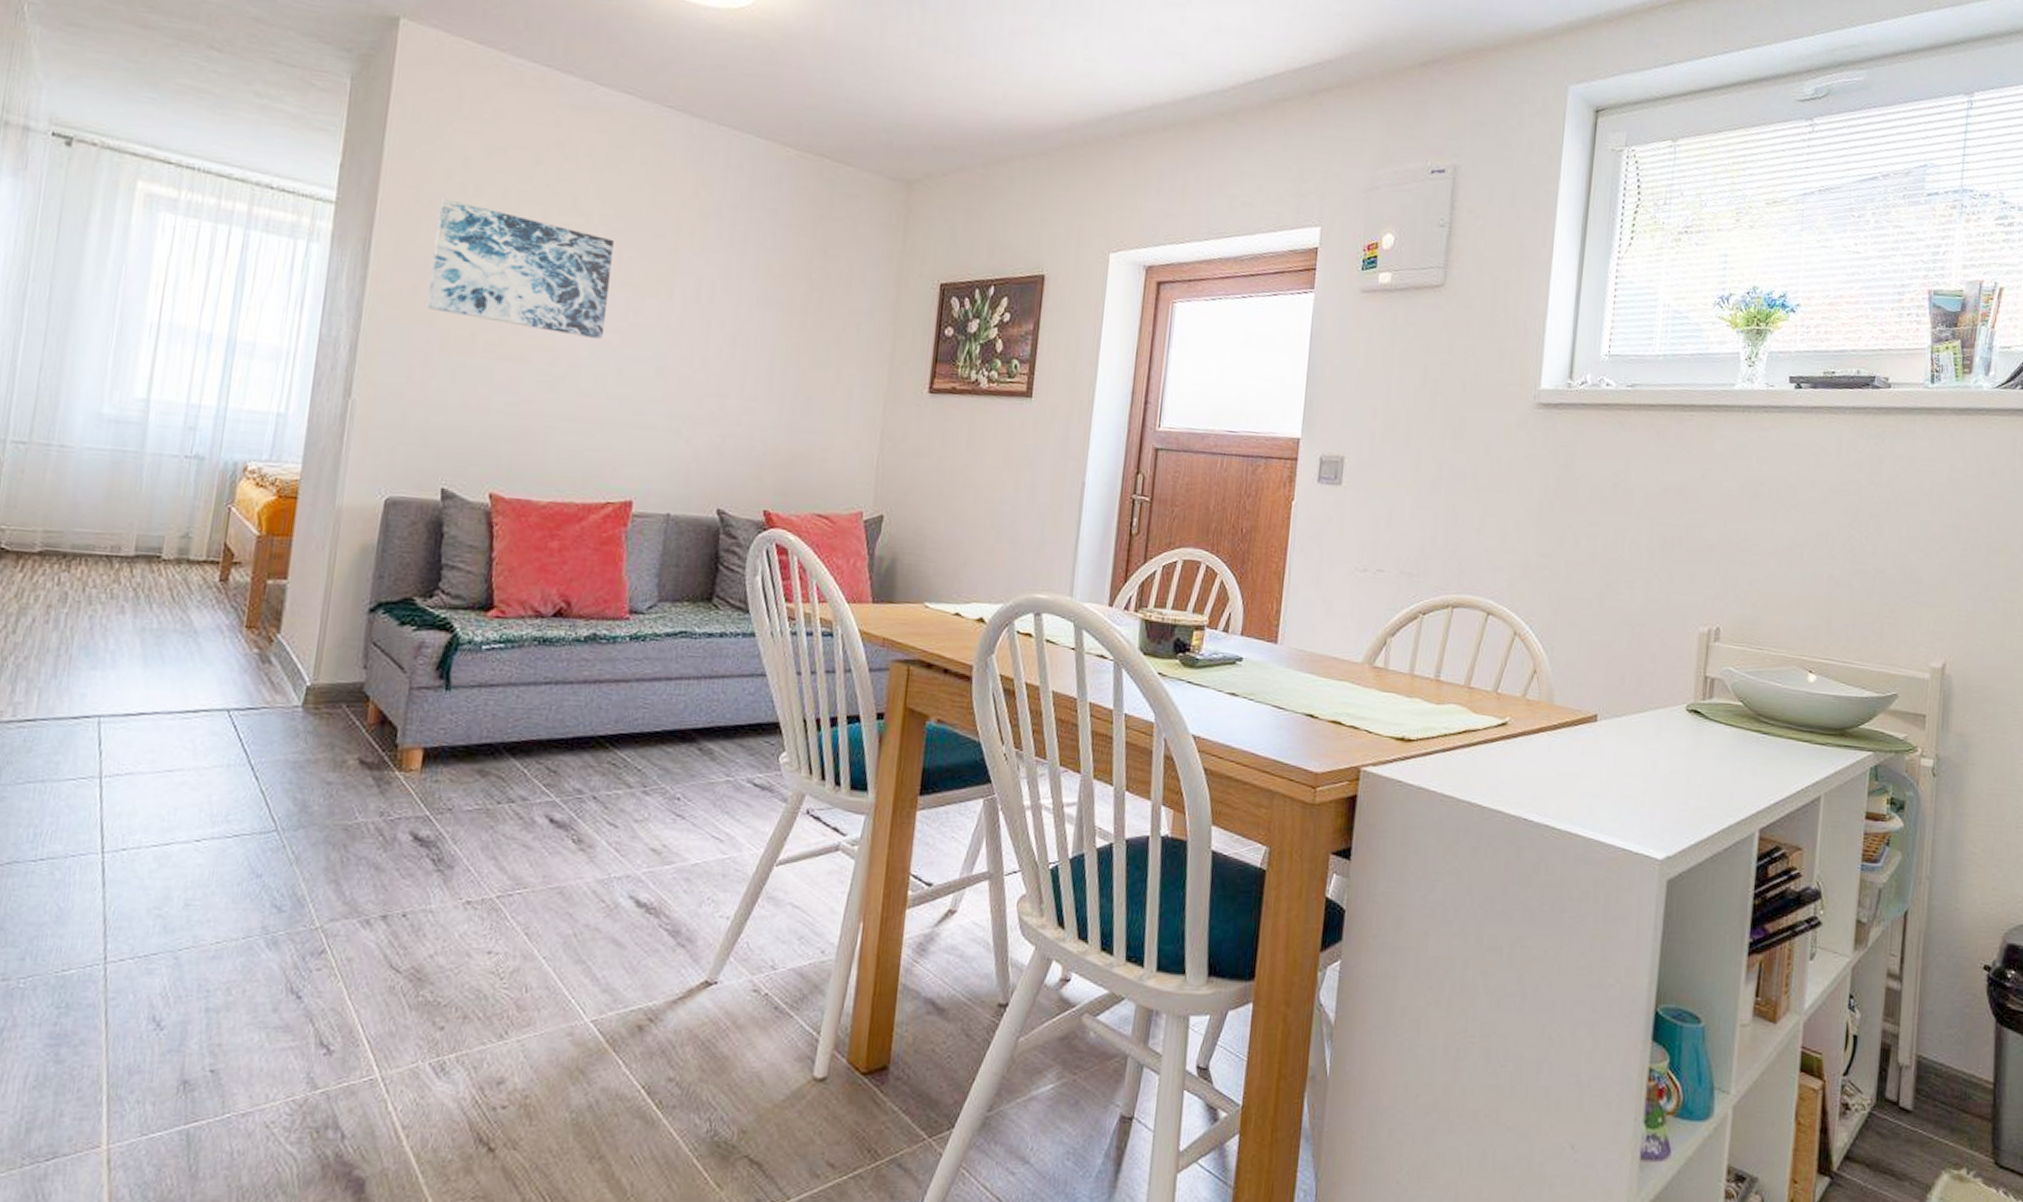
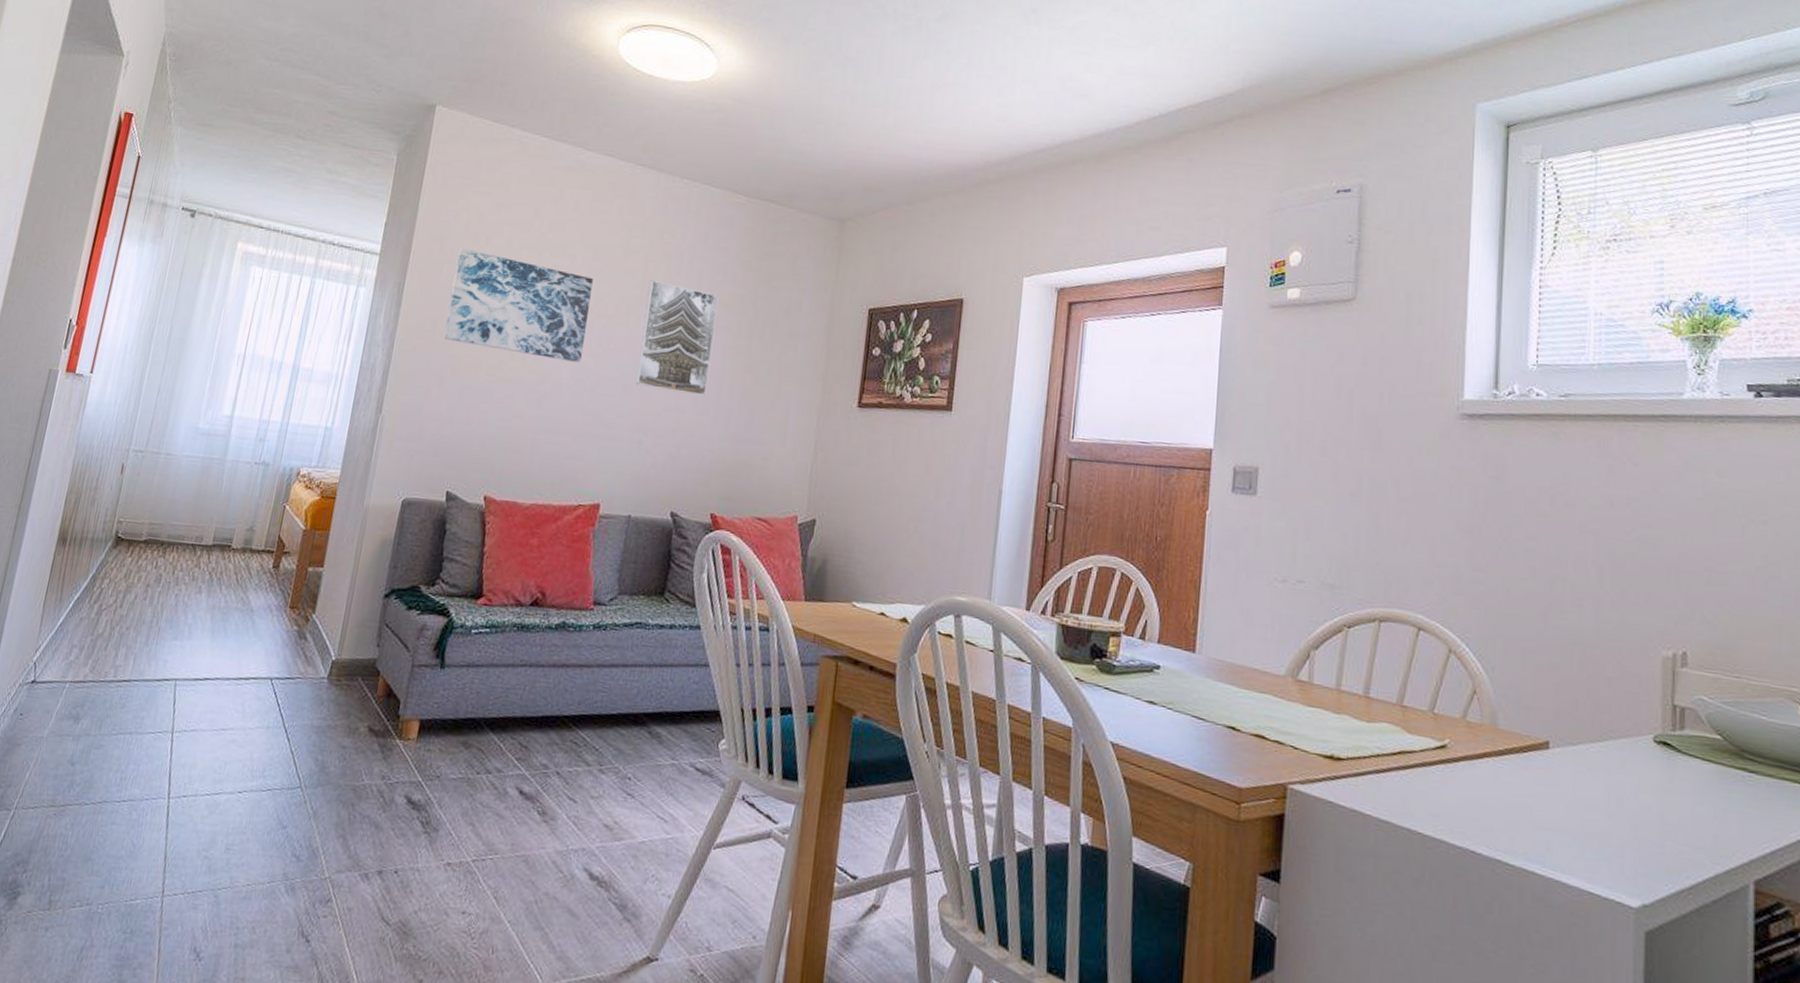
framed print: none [669,243,768,379] -> present [634,279,719,396]

